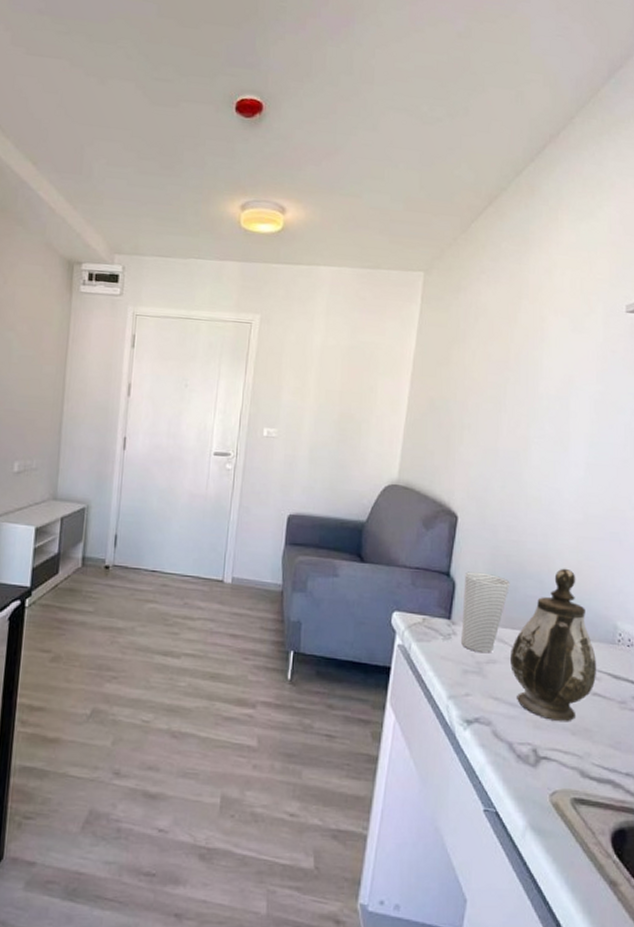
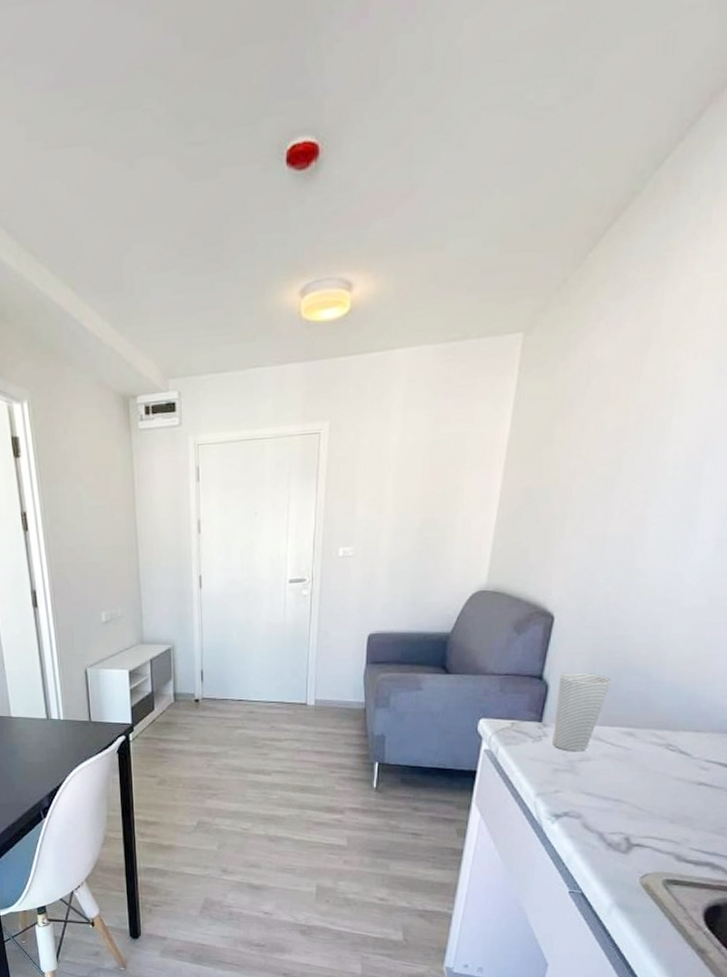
teapot: present [510,568,597,722] -> none [606,659,706,812]

